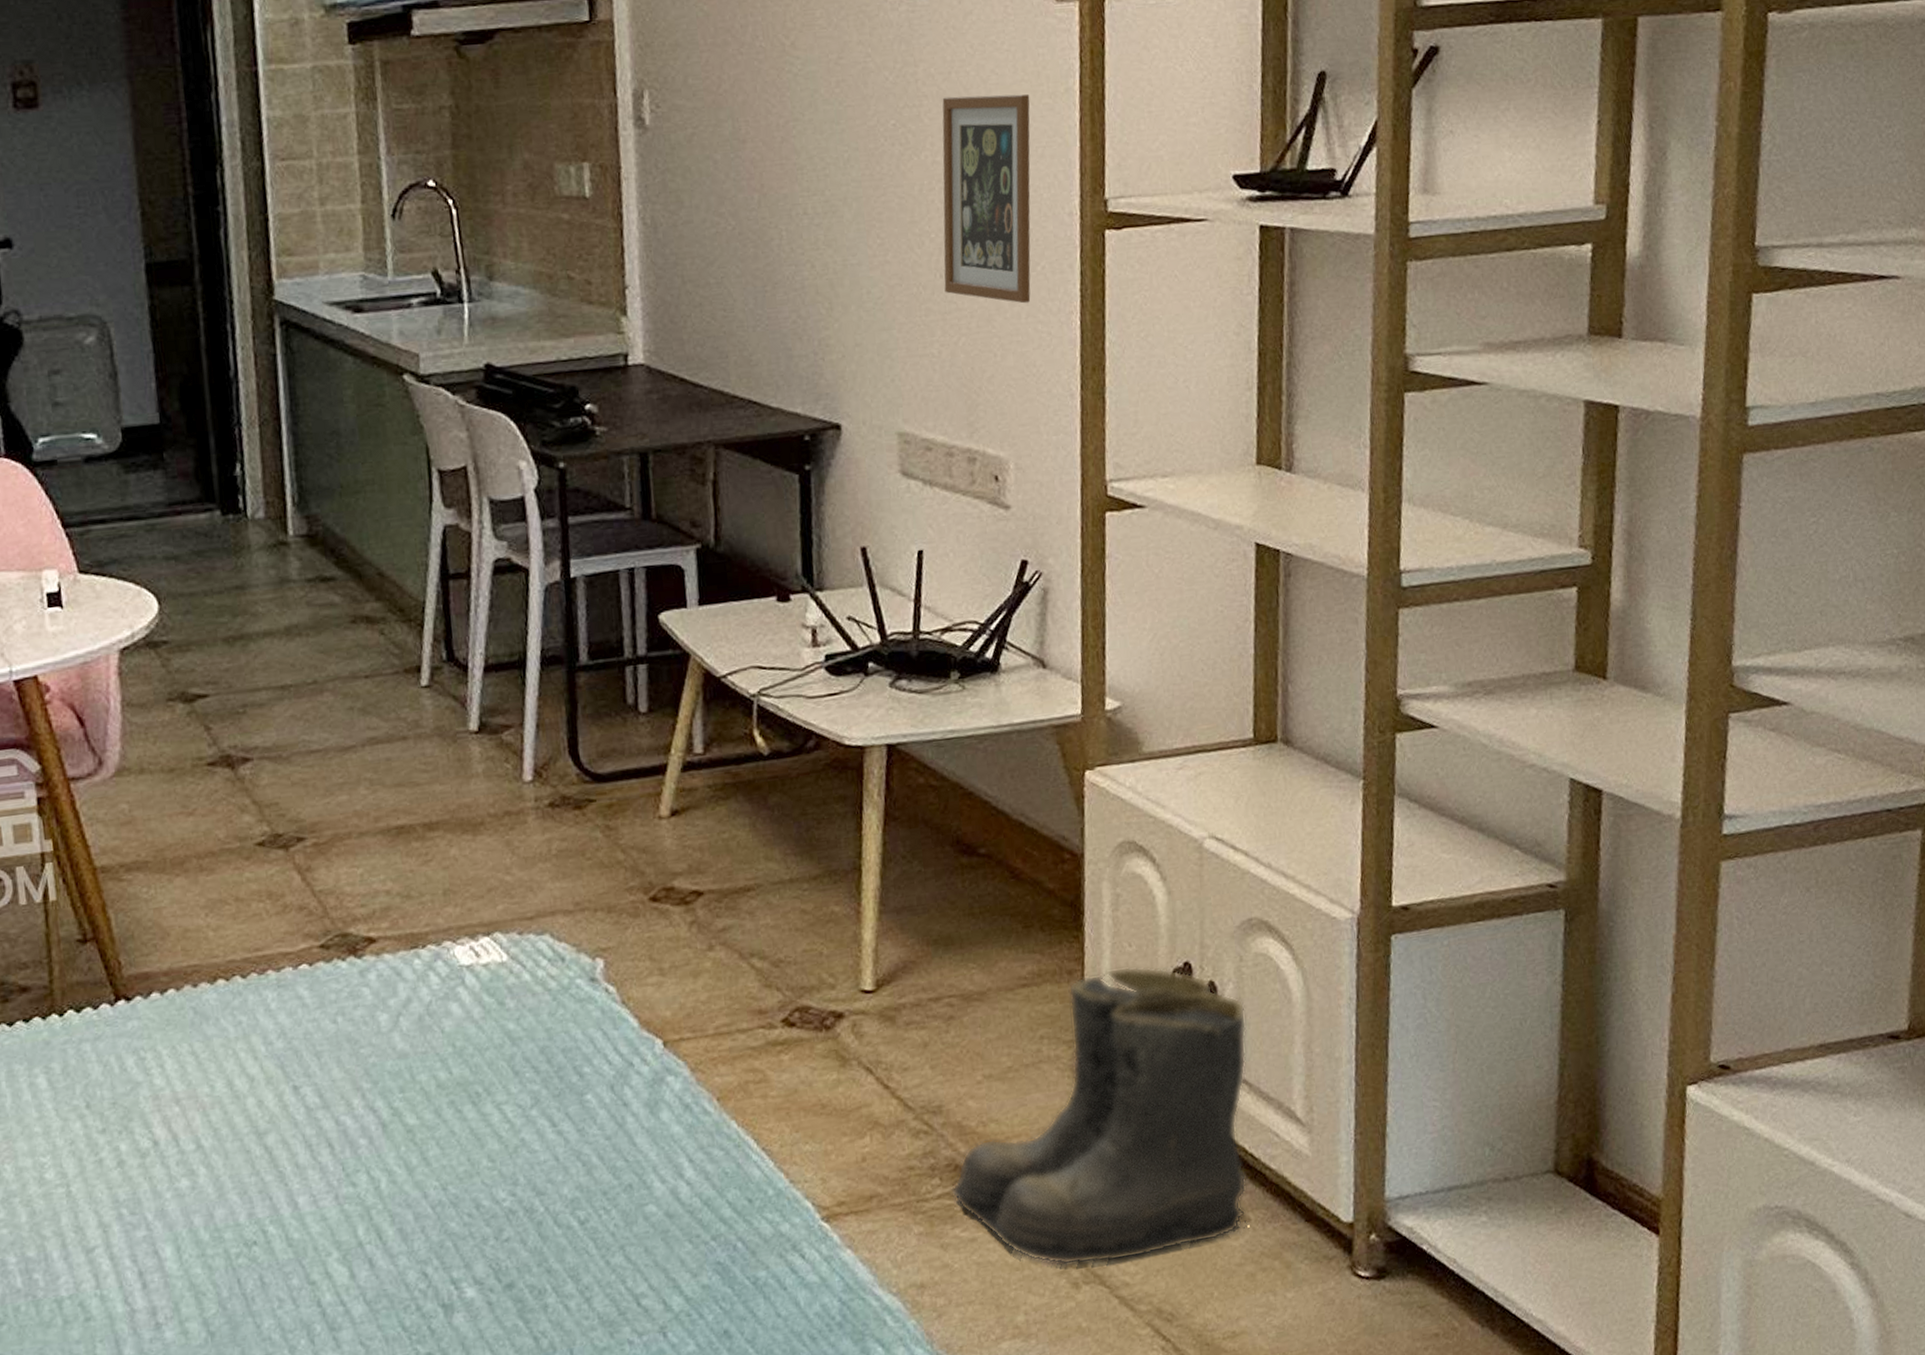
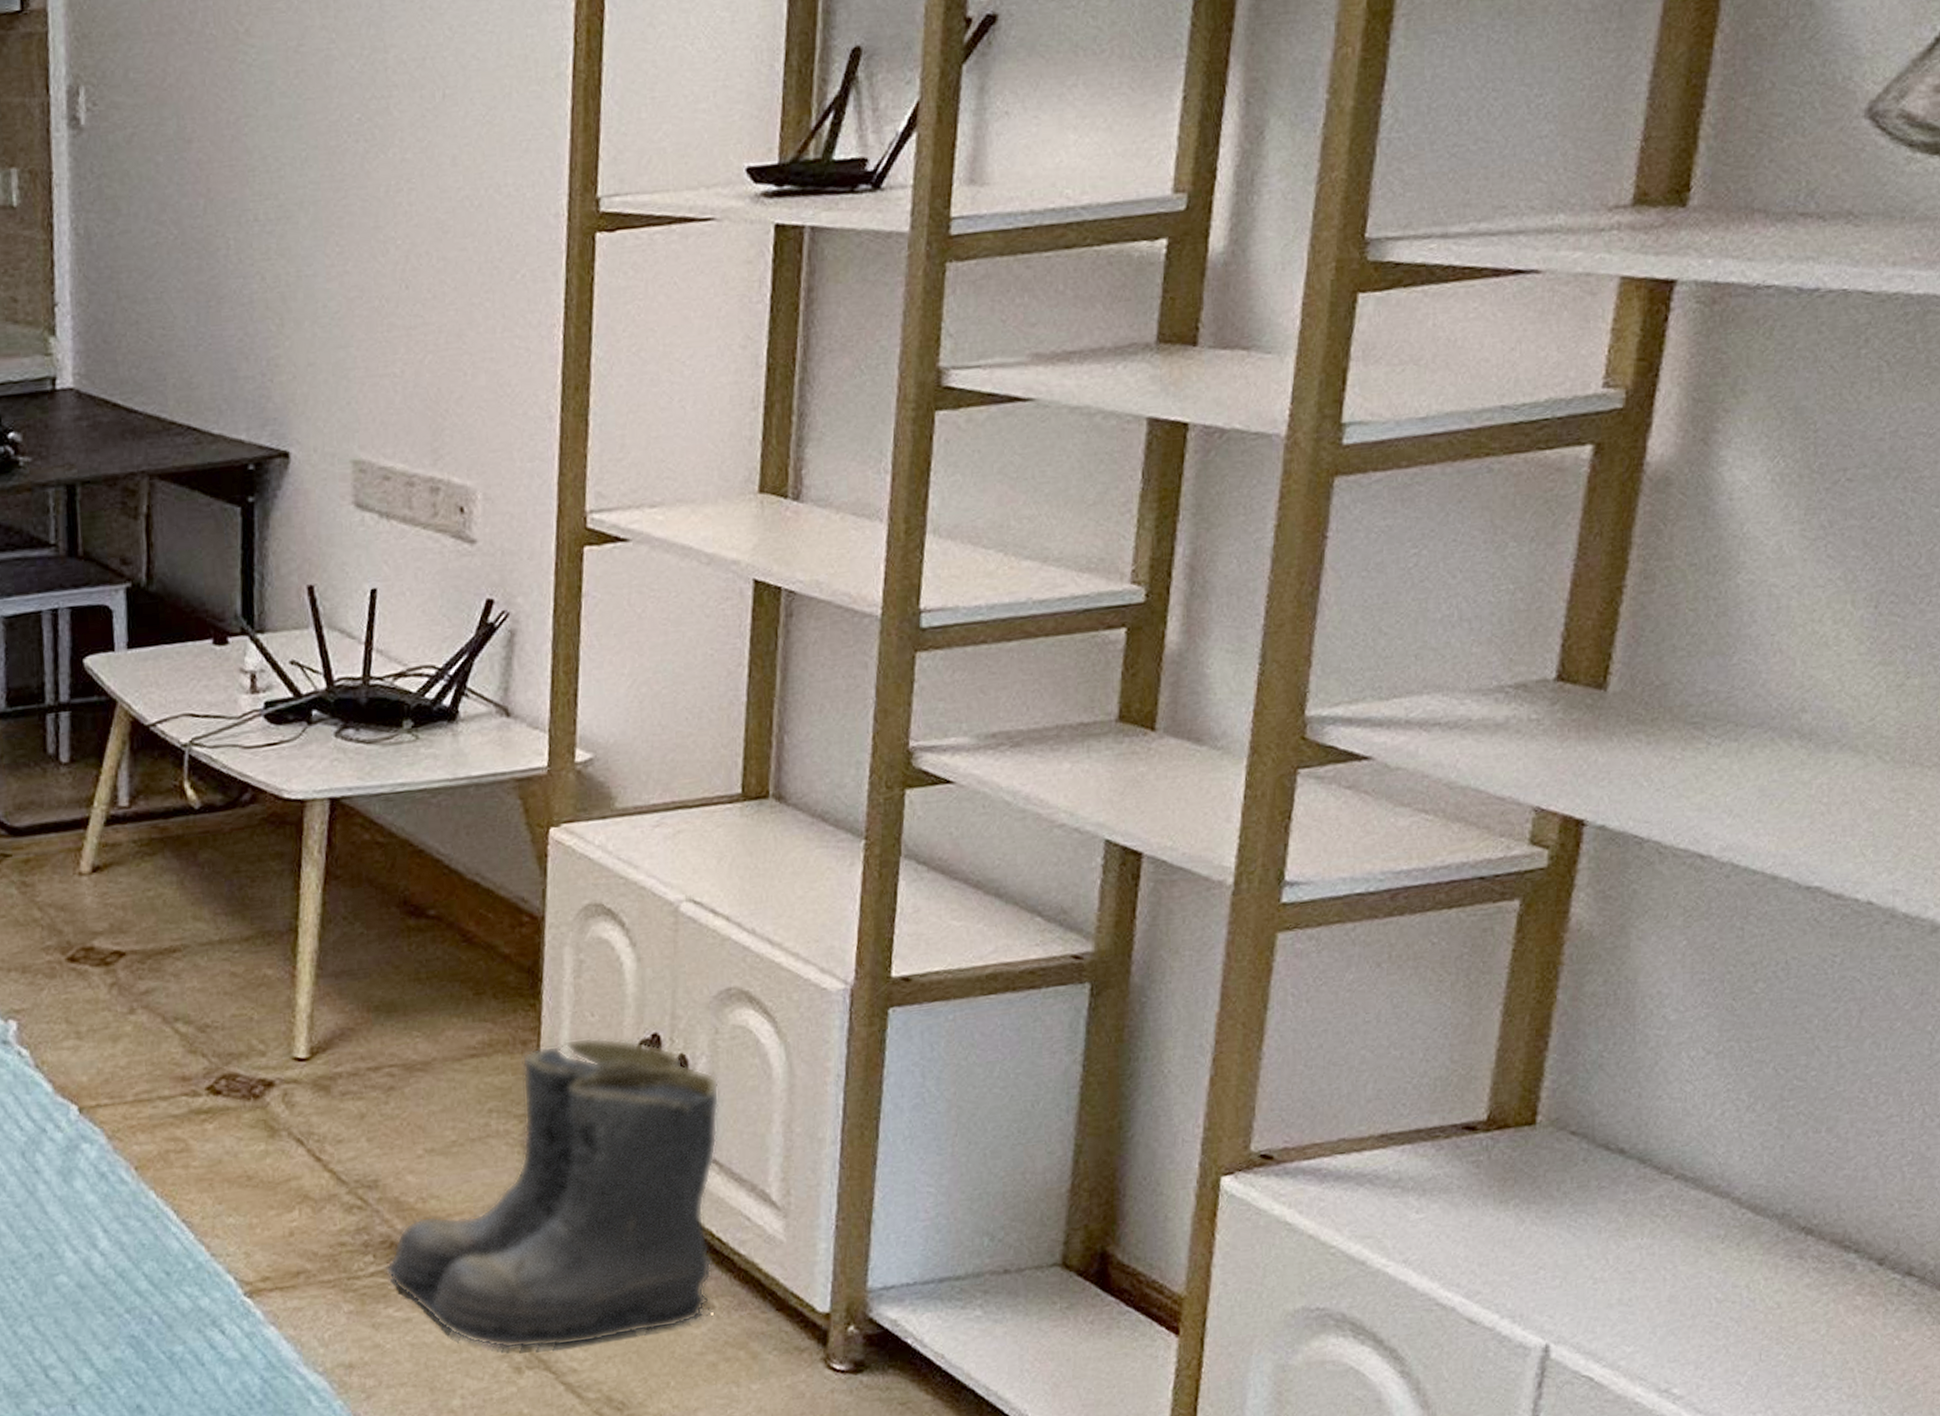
picture frame: present [942,94,1031,304] -> none [410,80,515,317]

